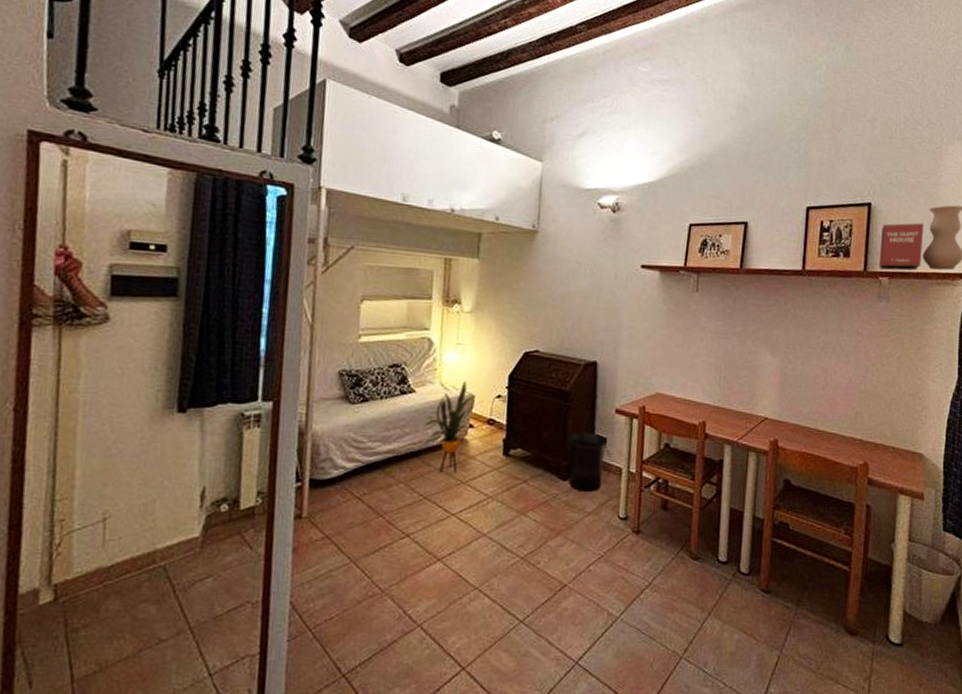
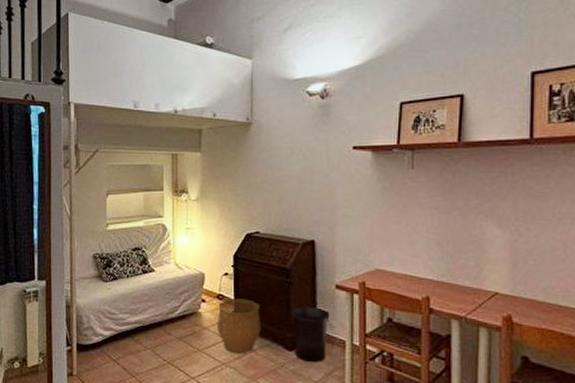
house plant: present [423,381,484,474] -> none [163,261,213,343]
basket: none [484,423,535,485] -> present [216,298,262,354]

